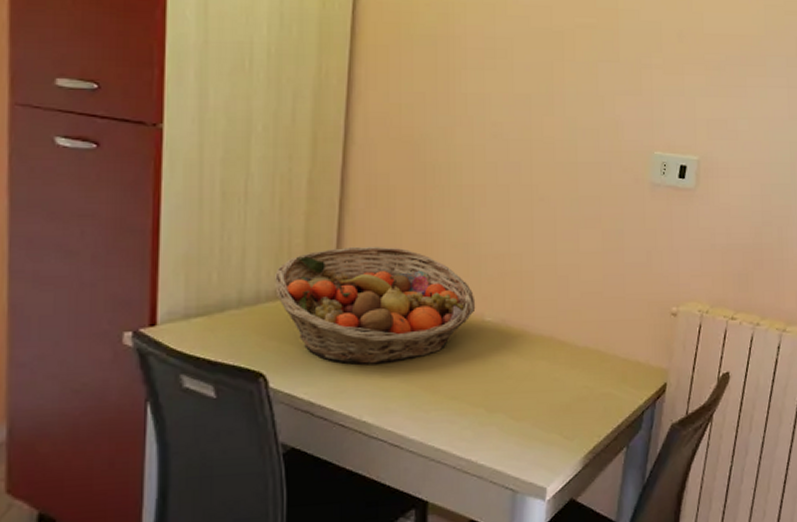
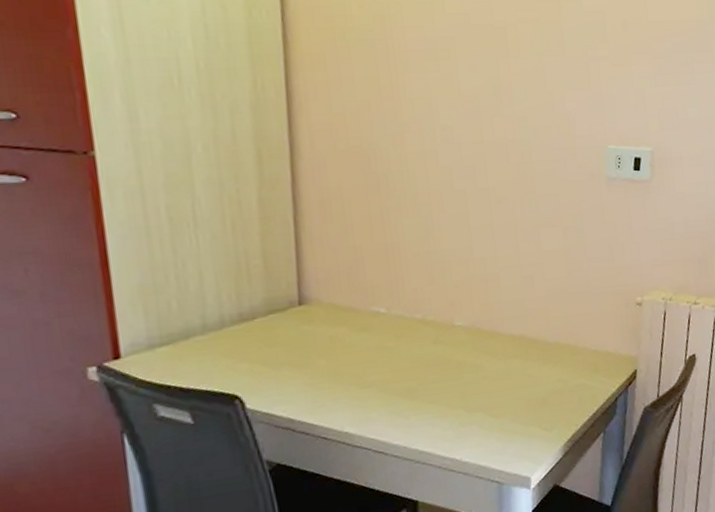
fruit basket: present [275,246,476,366] -> none [236,260,445,380]

